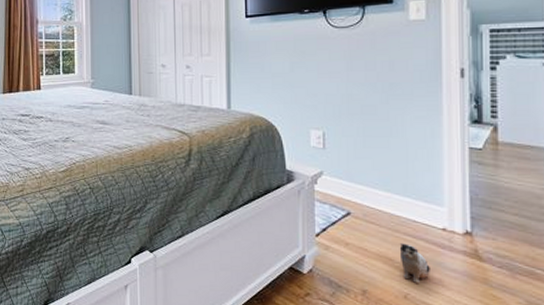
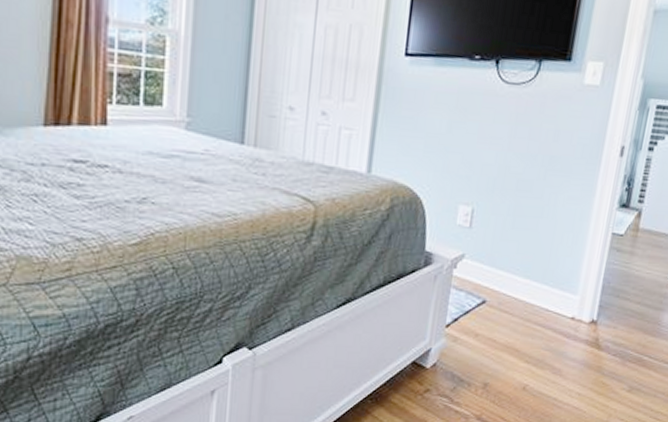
cat: present [399,243,430,284] -> none [525,333,553,375]

